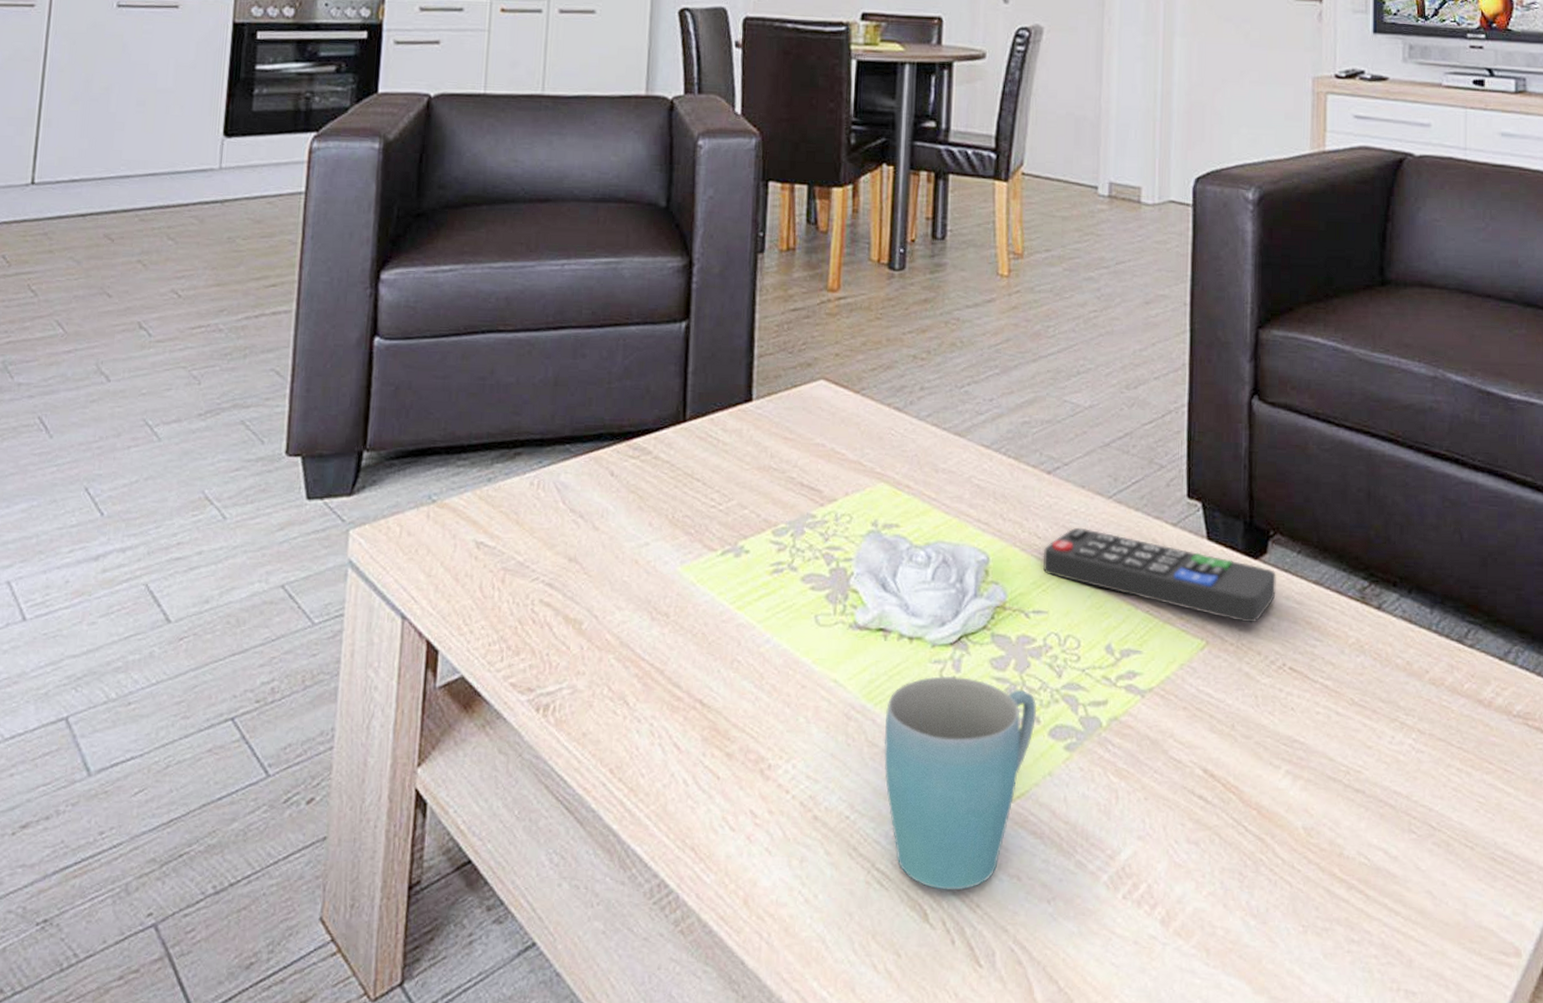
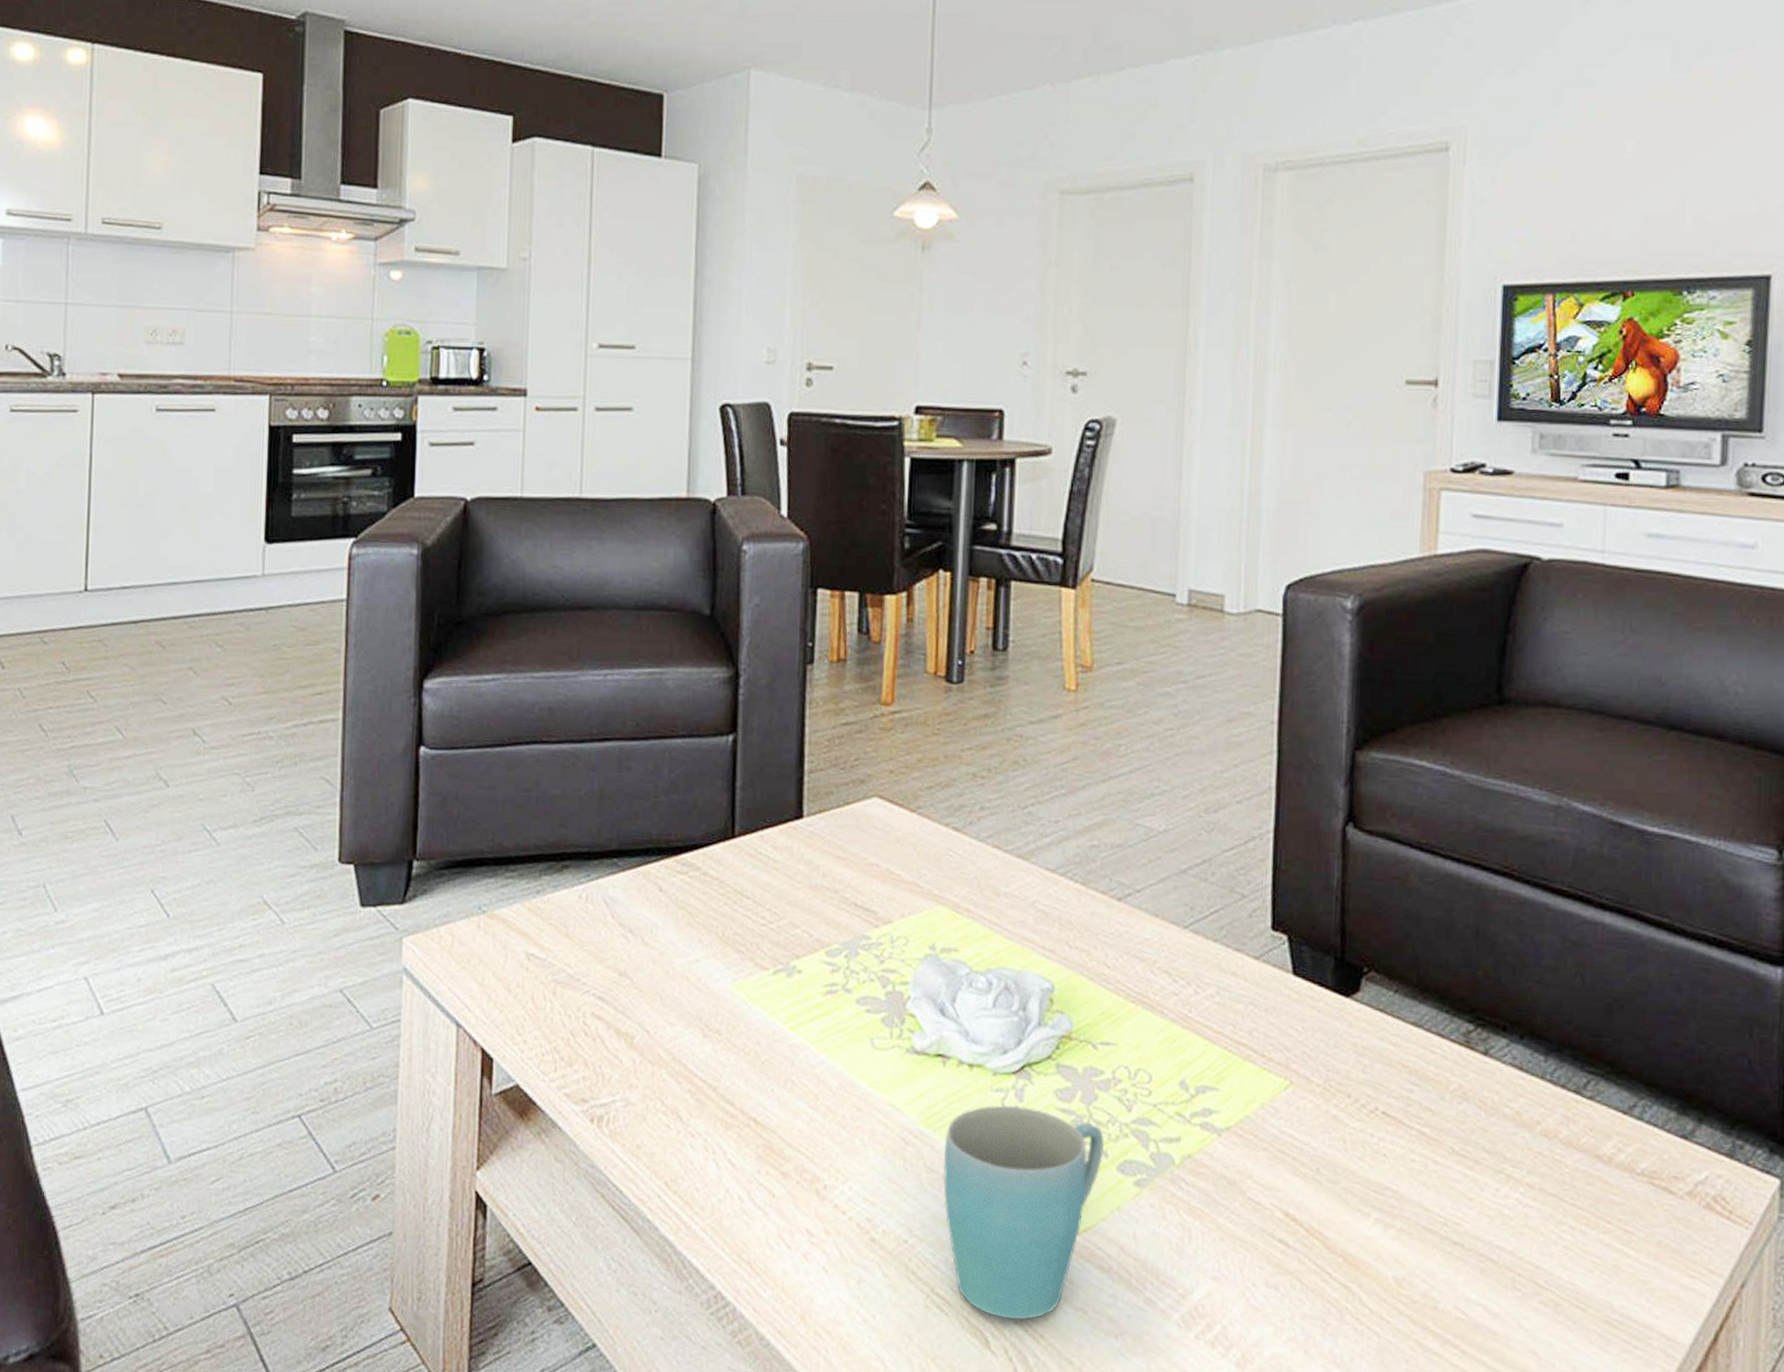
remote control: present [1042,527,1276,623] -> none [1111,957,1370,1064]

